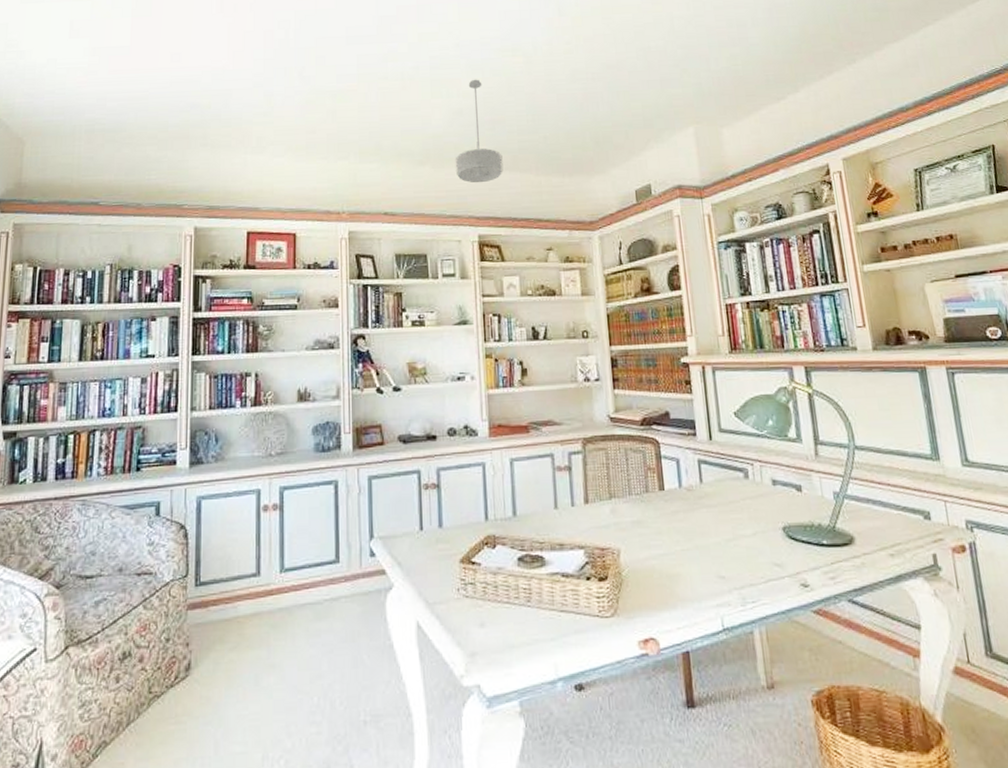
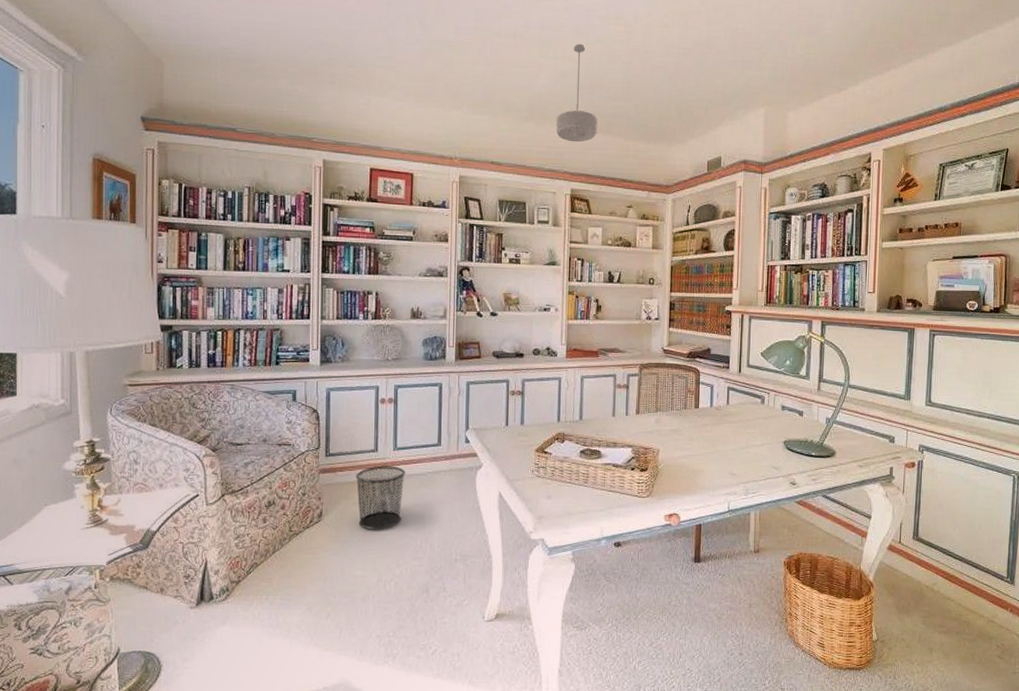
waste bin: none [233,593,295,685] -> present [356,465,405,530]

